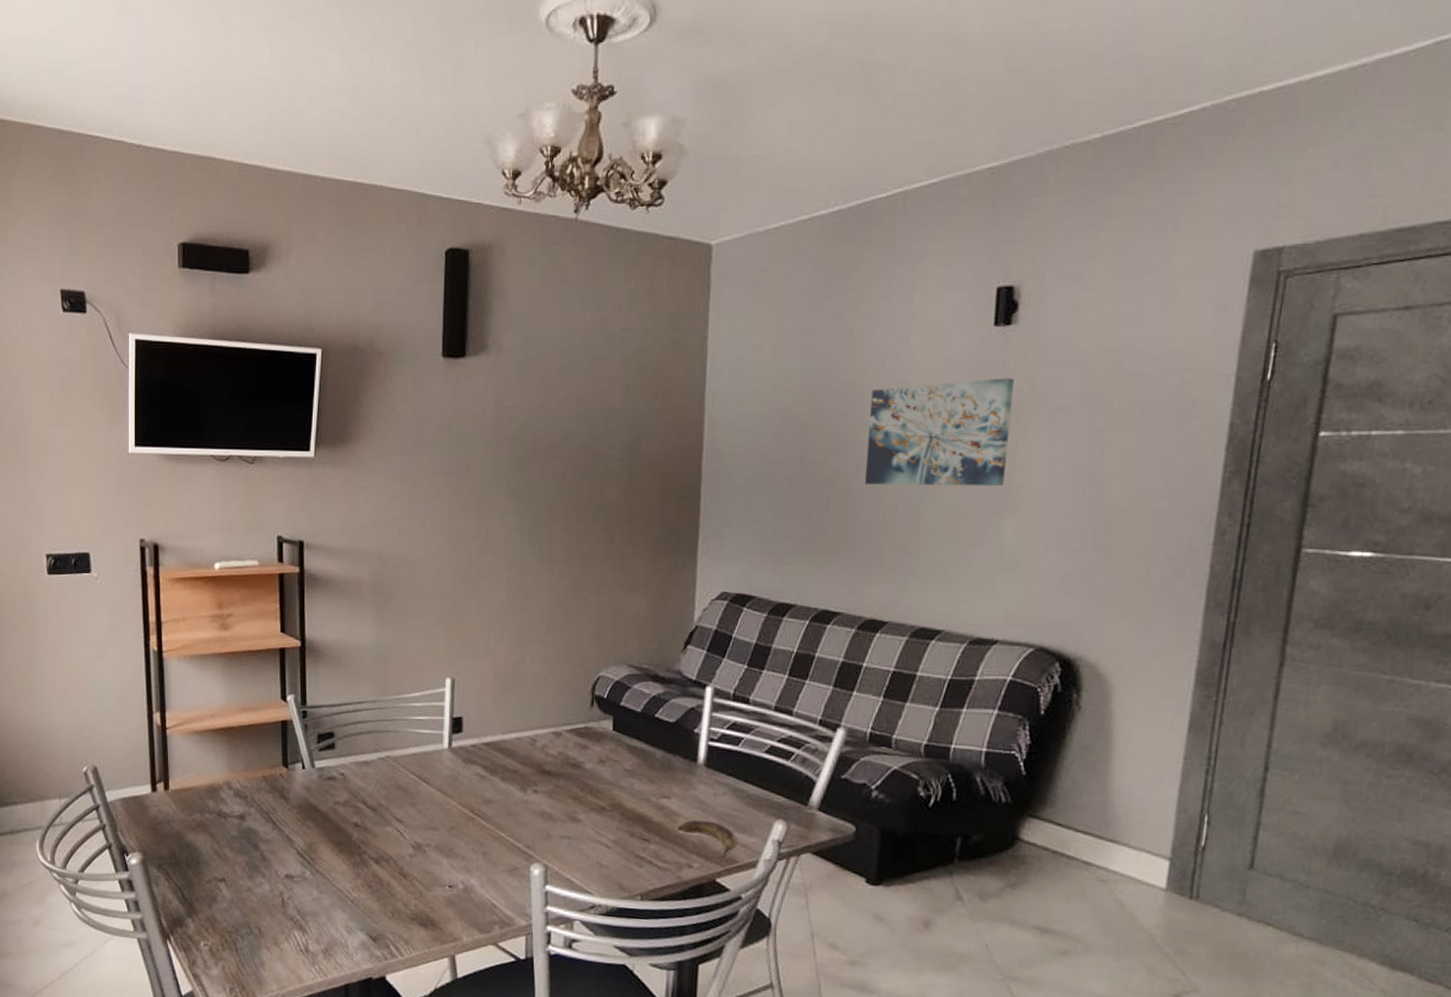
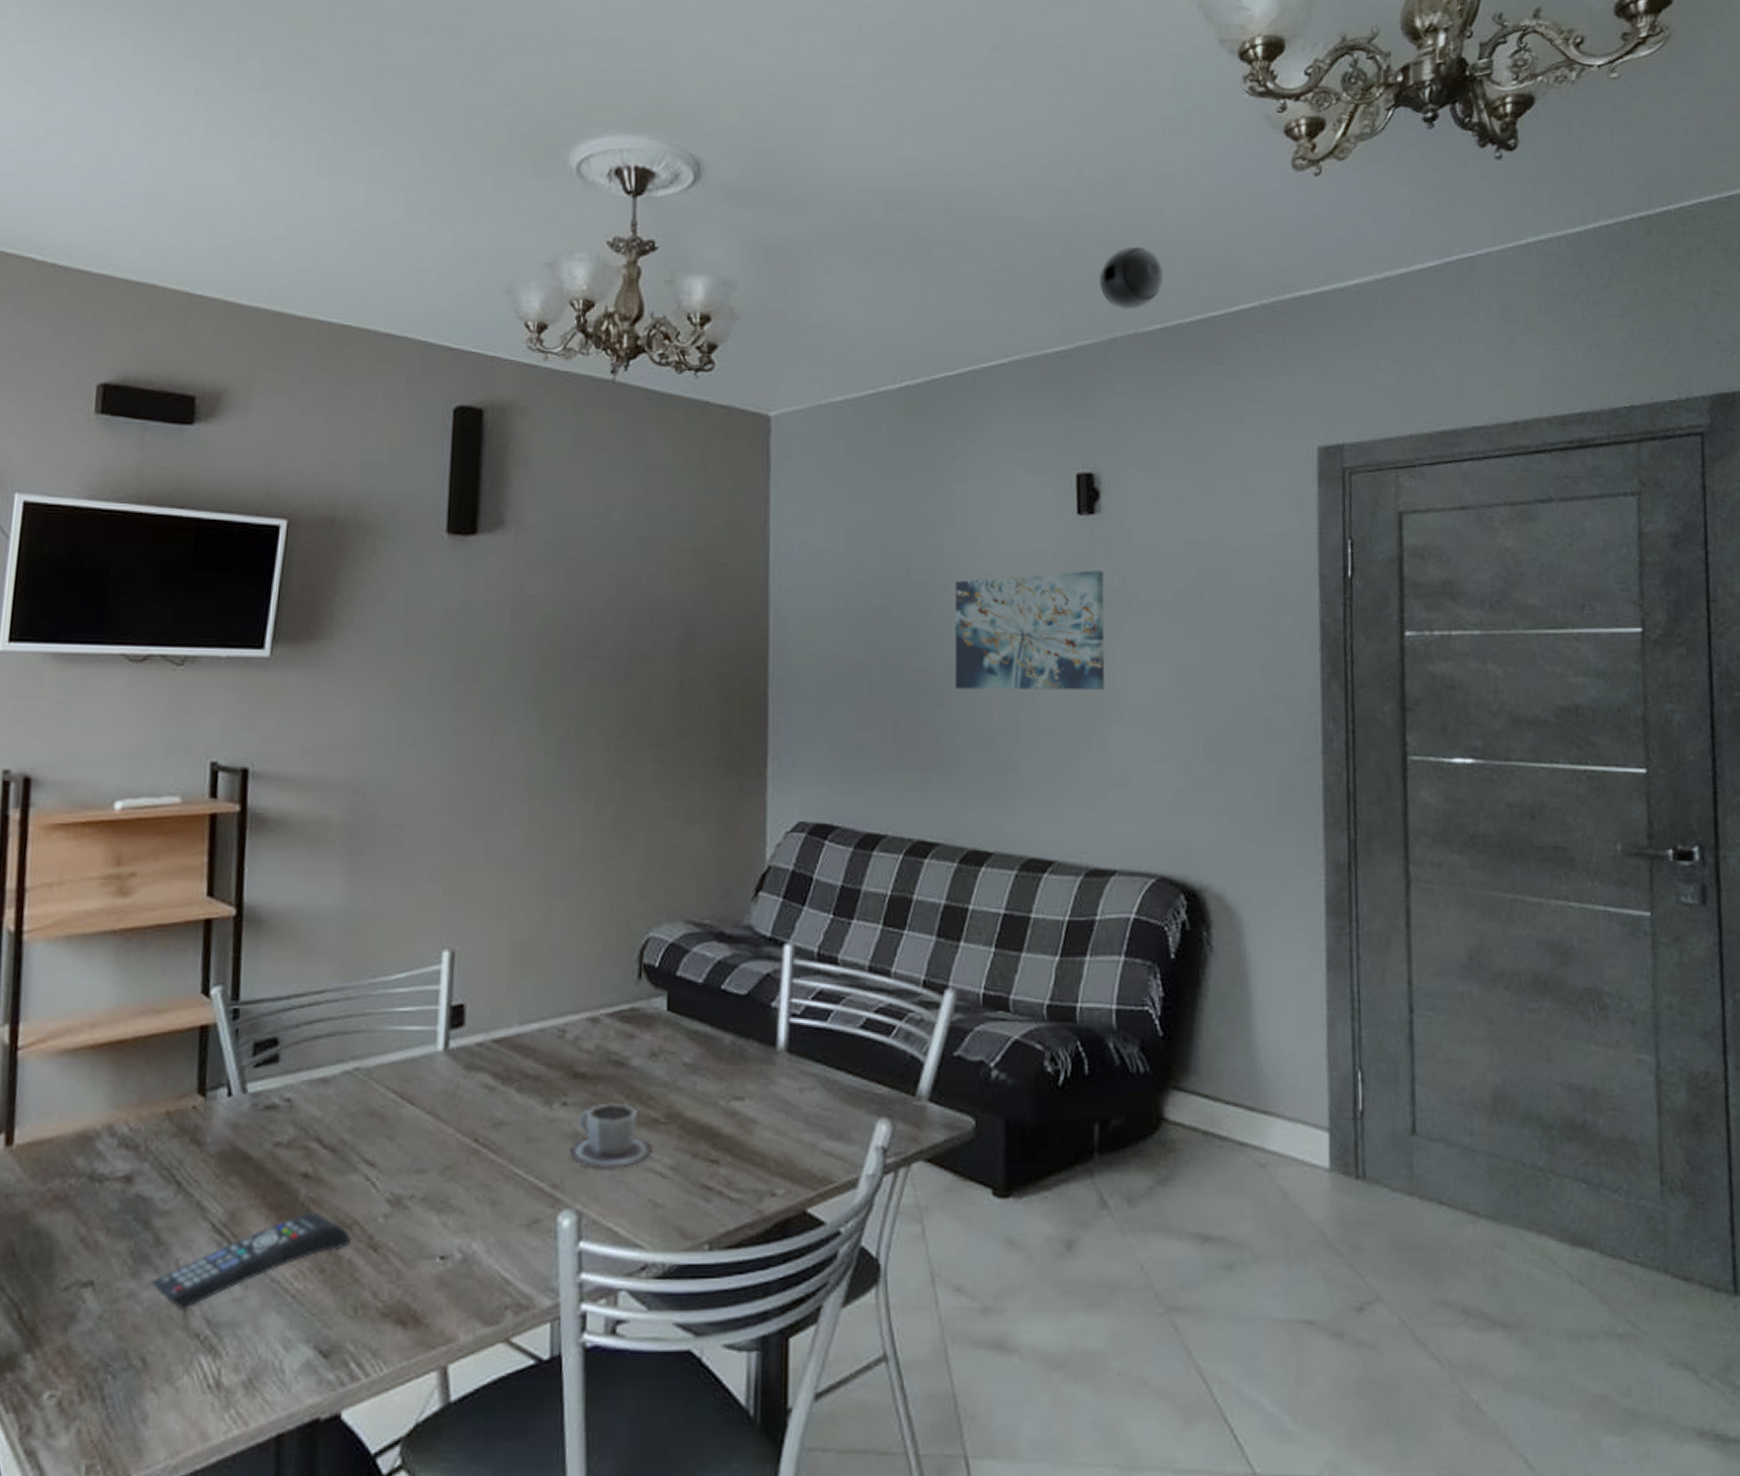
remote control: none [261,849,388,902] -> present [151,1213,351,1310]
cup: none [539,793,600,839] -> present [569,1103,653,1169]
banana: present [677,820,738,857] -> none [755,1127,833,1176]
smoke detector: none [1040,52,1111,120] -> present [1099,246,1164,310]

